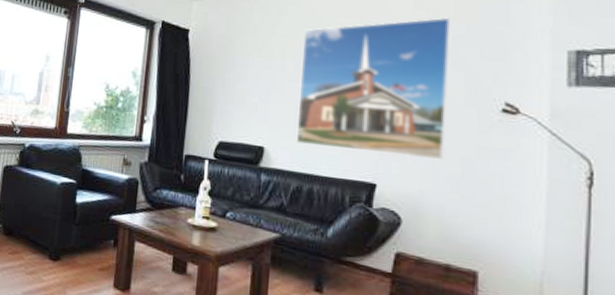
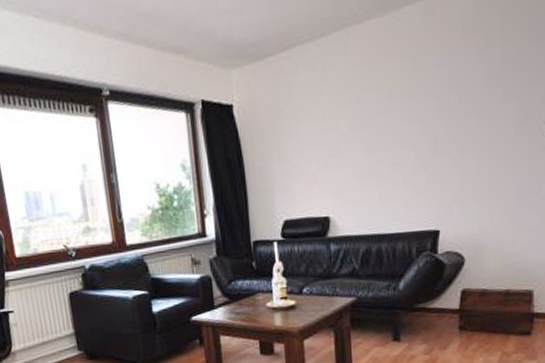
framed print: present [296,17,450,159] -> none [355,40,501,206]

